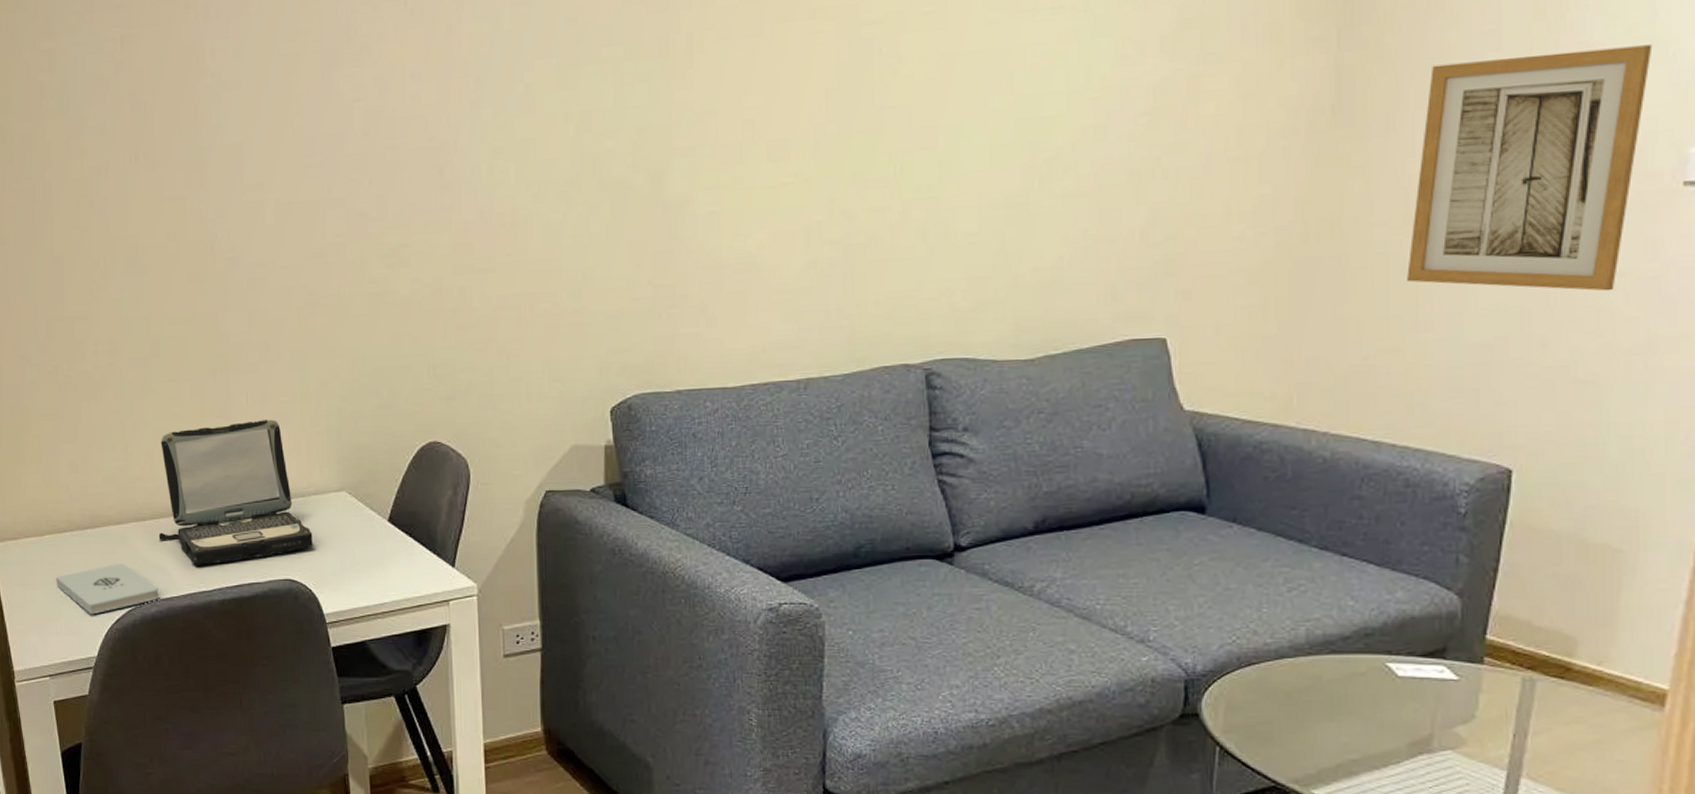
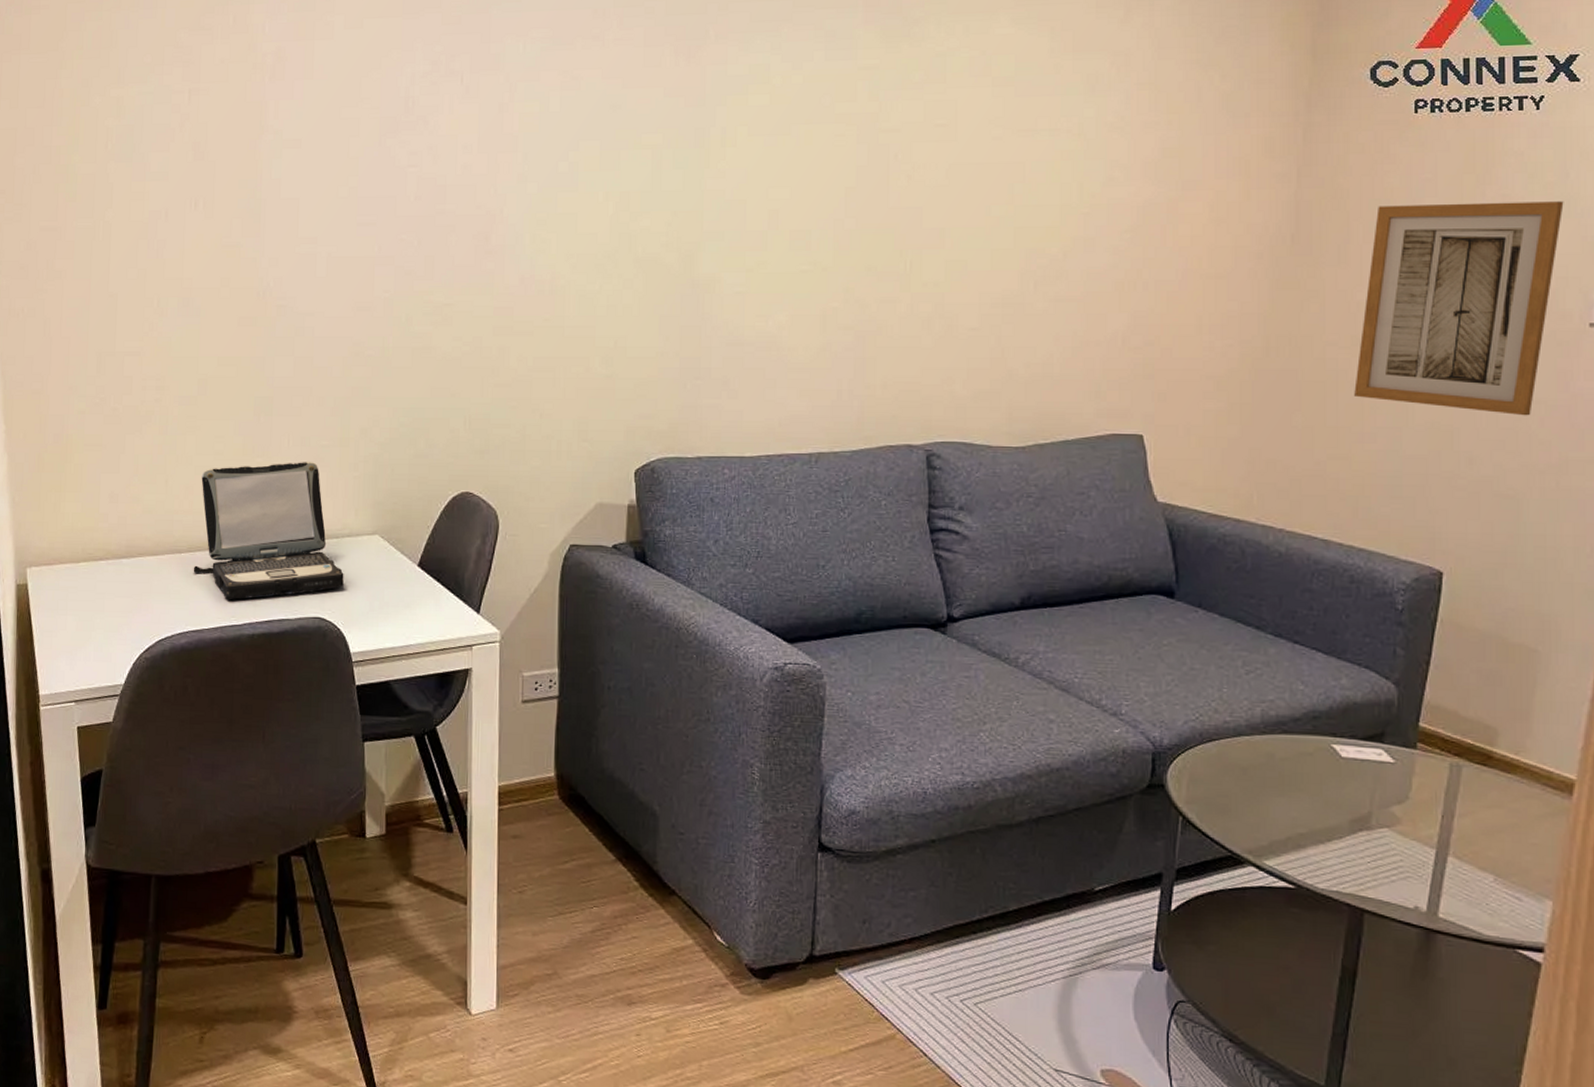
notepad: present [55,564,160,615] -> none [87,594,191,643]

